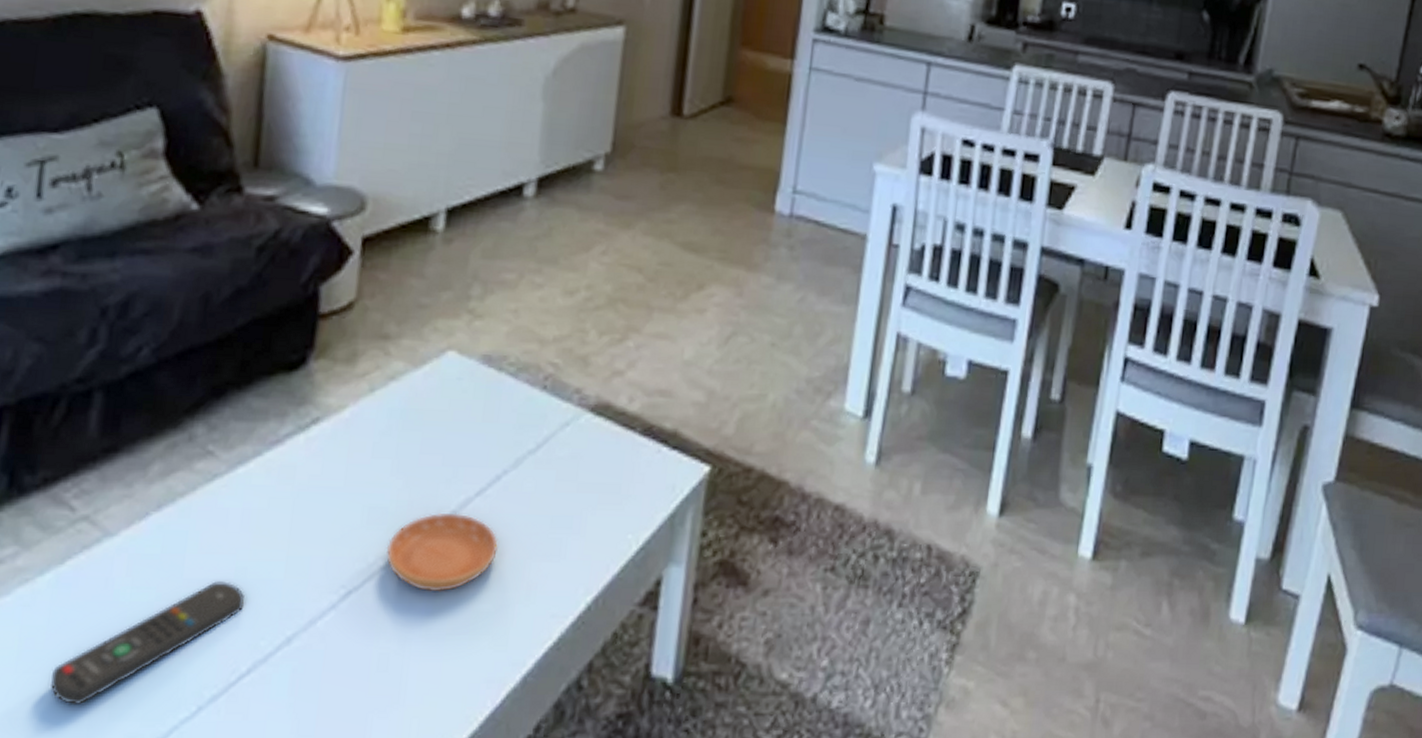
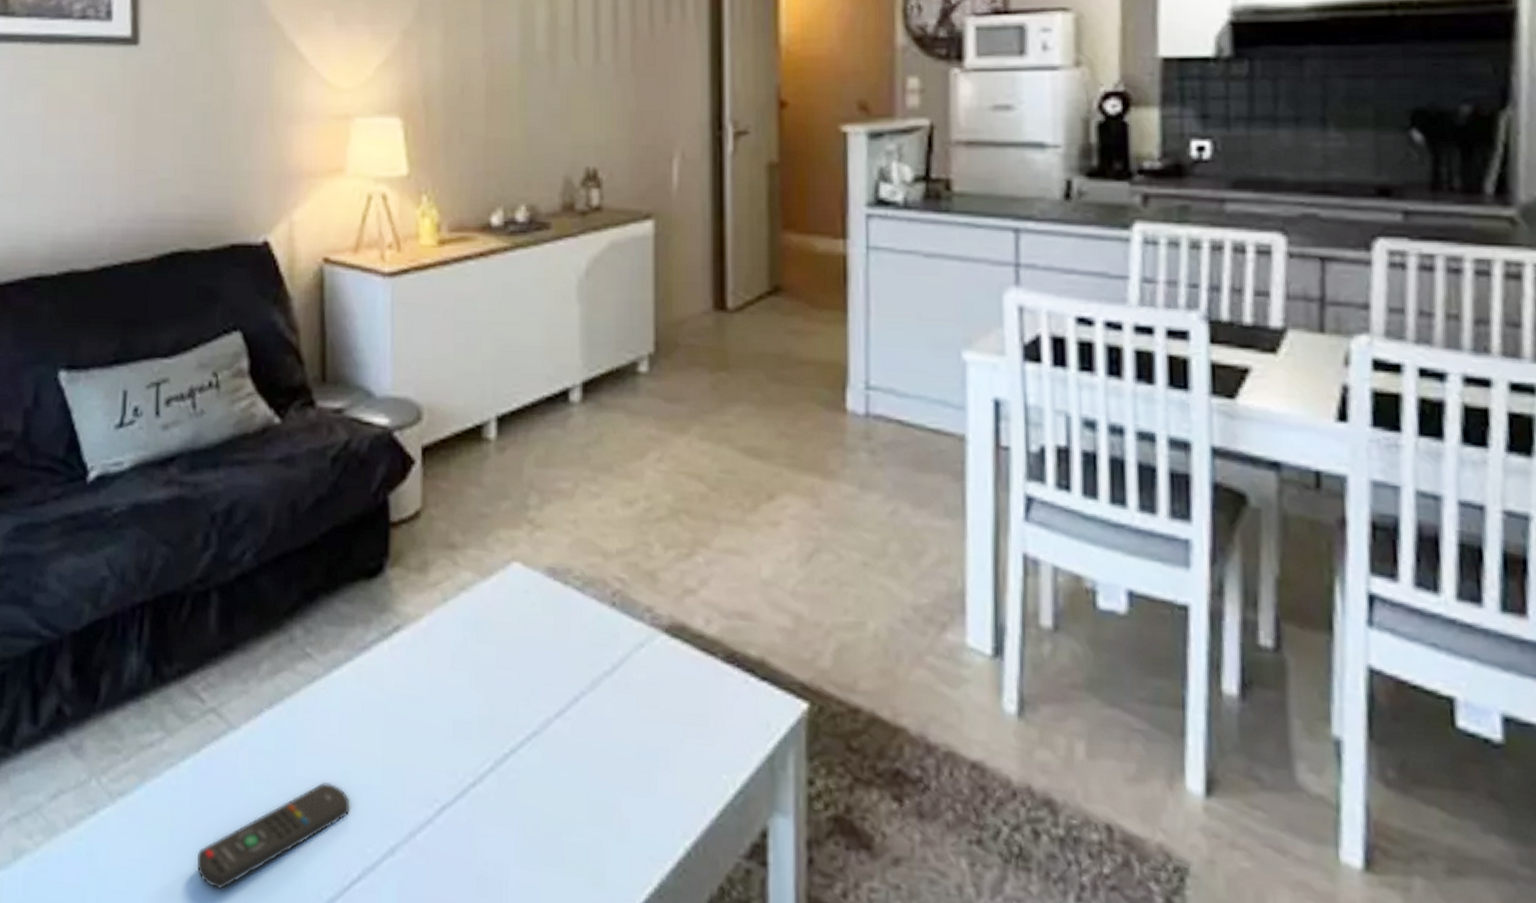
saucer: present [385,513,499,592] -> none [473,732,584,818]

